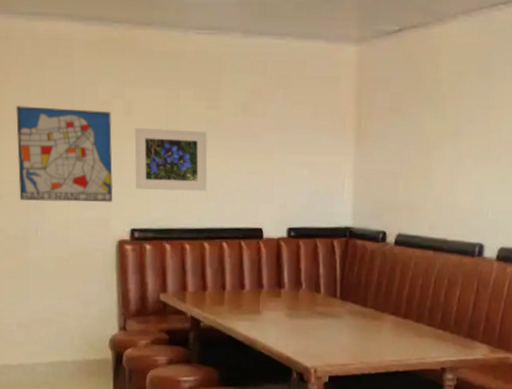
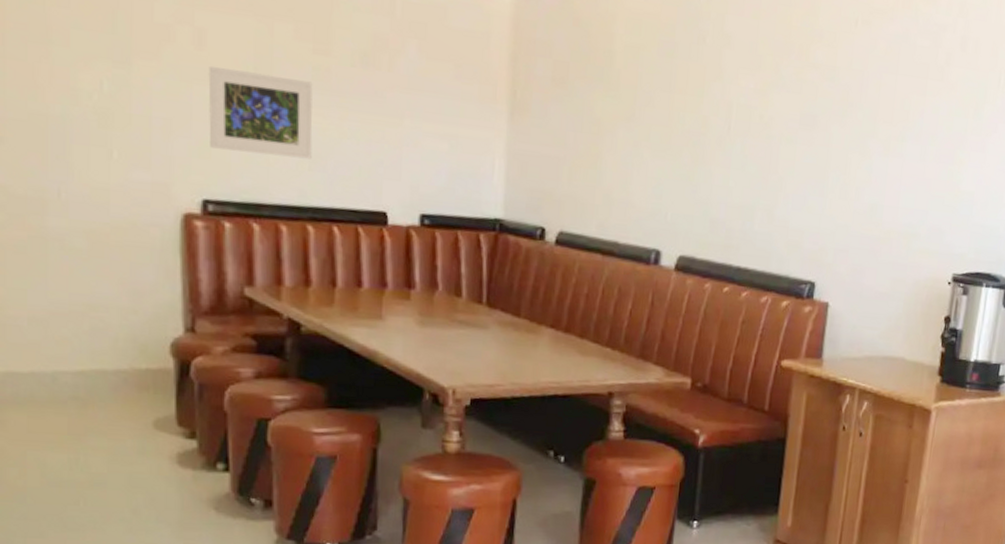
wall art: present [15,105,113,203] -> none [24,15,177,163]

